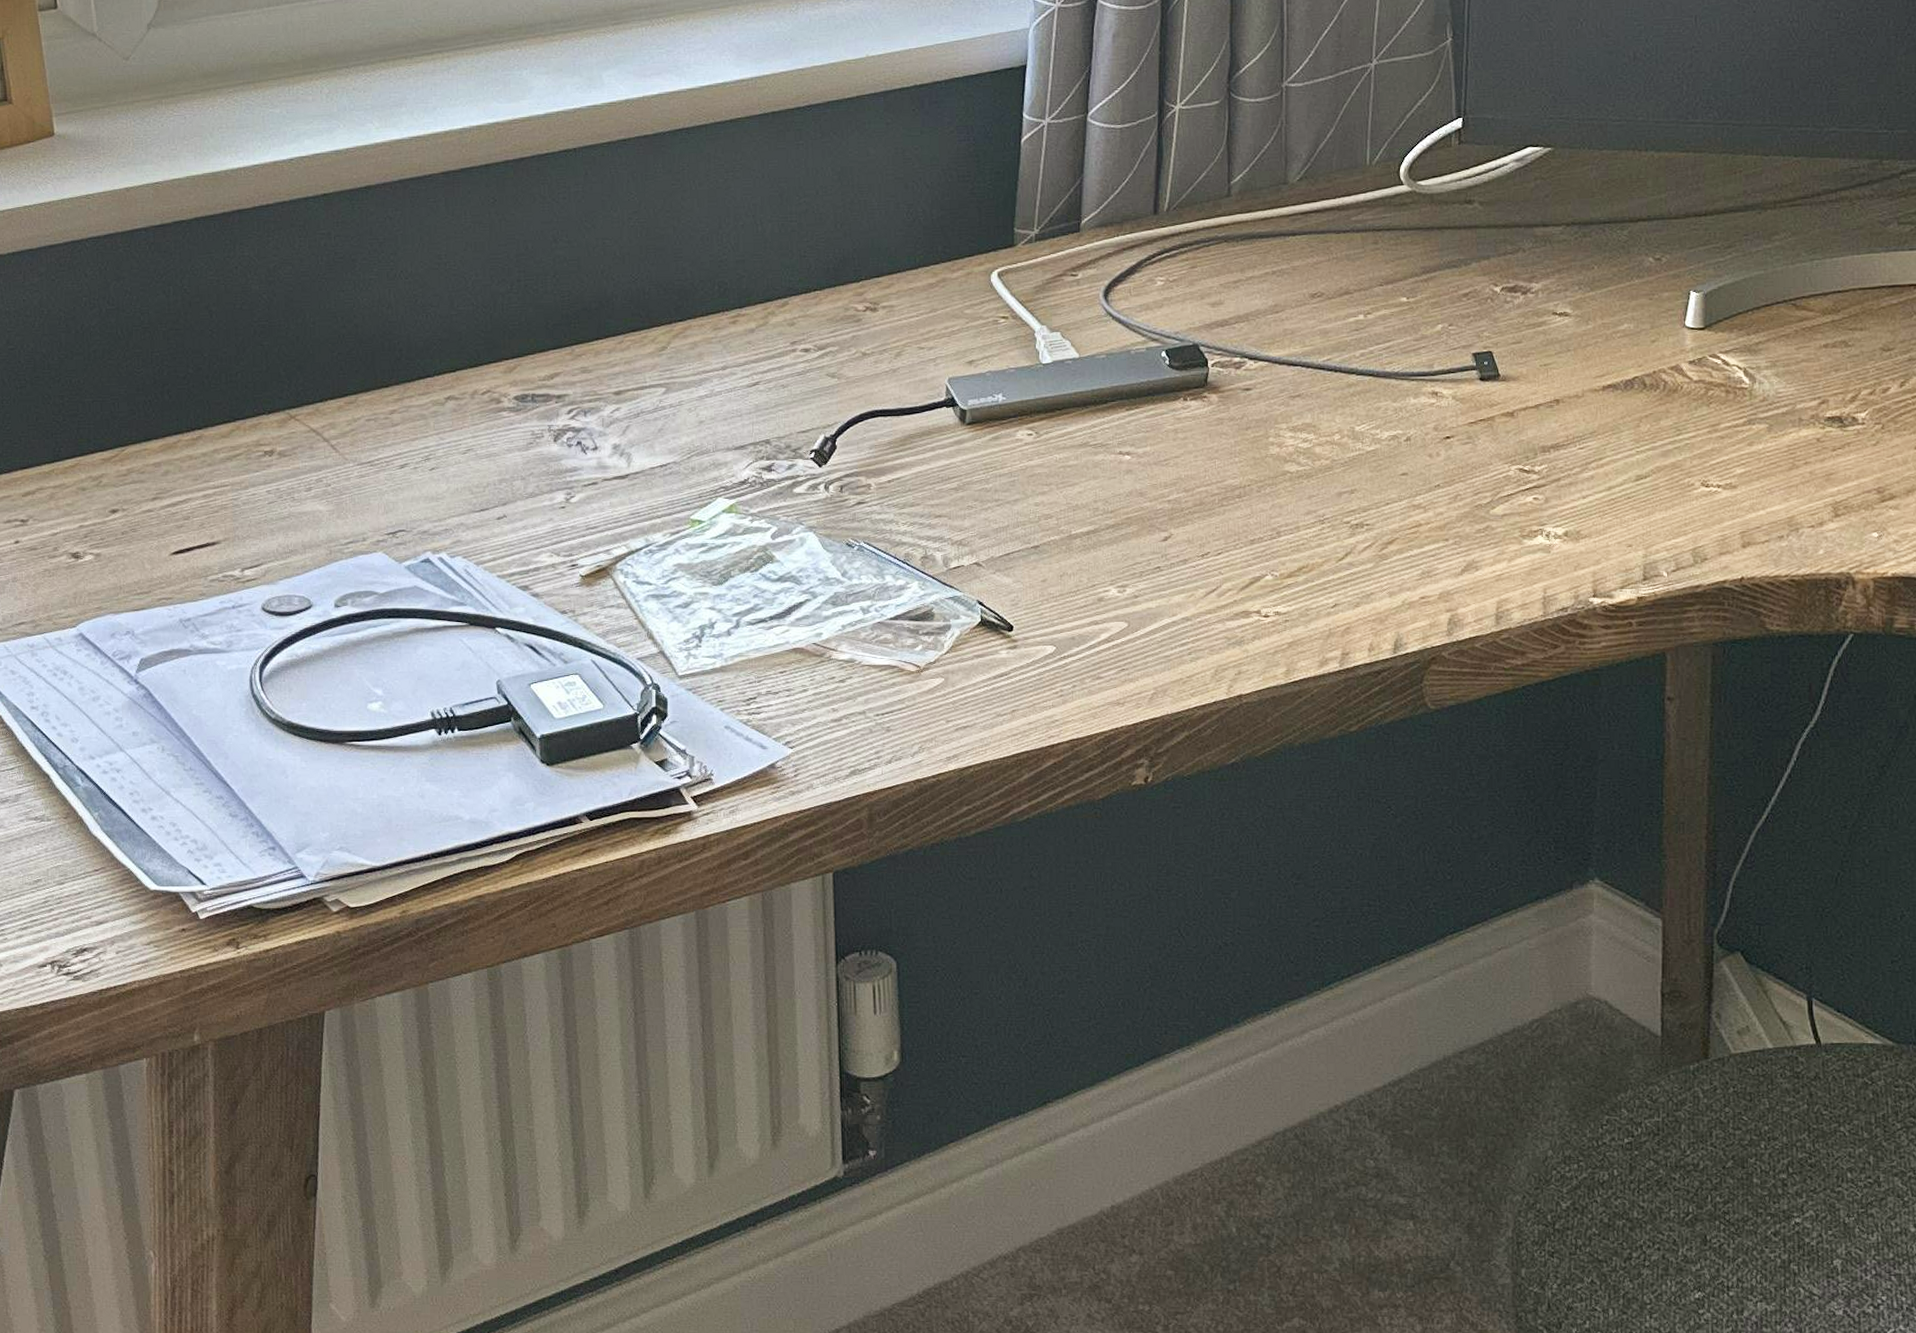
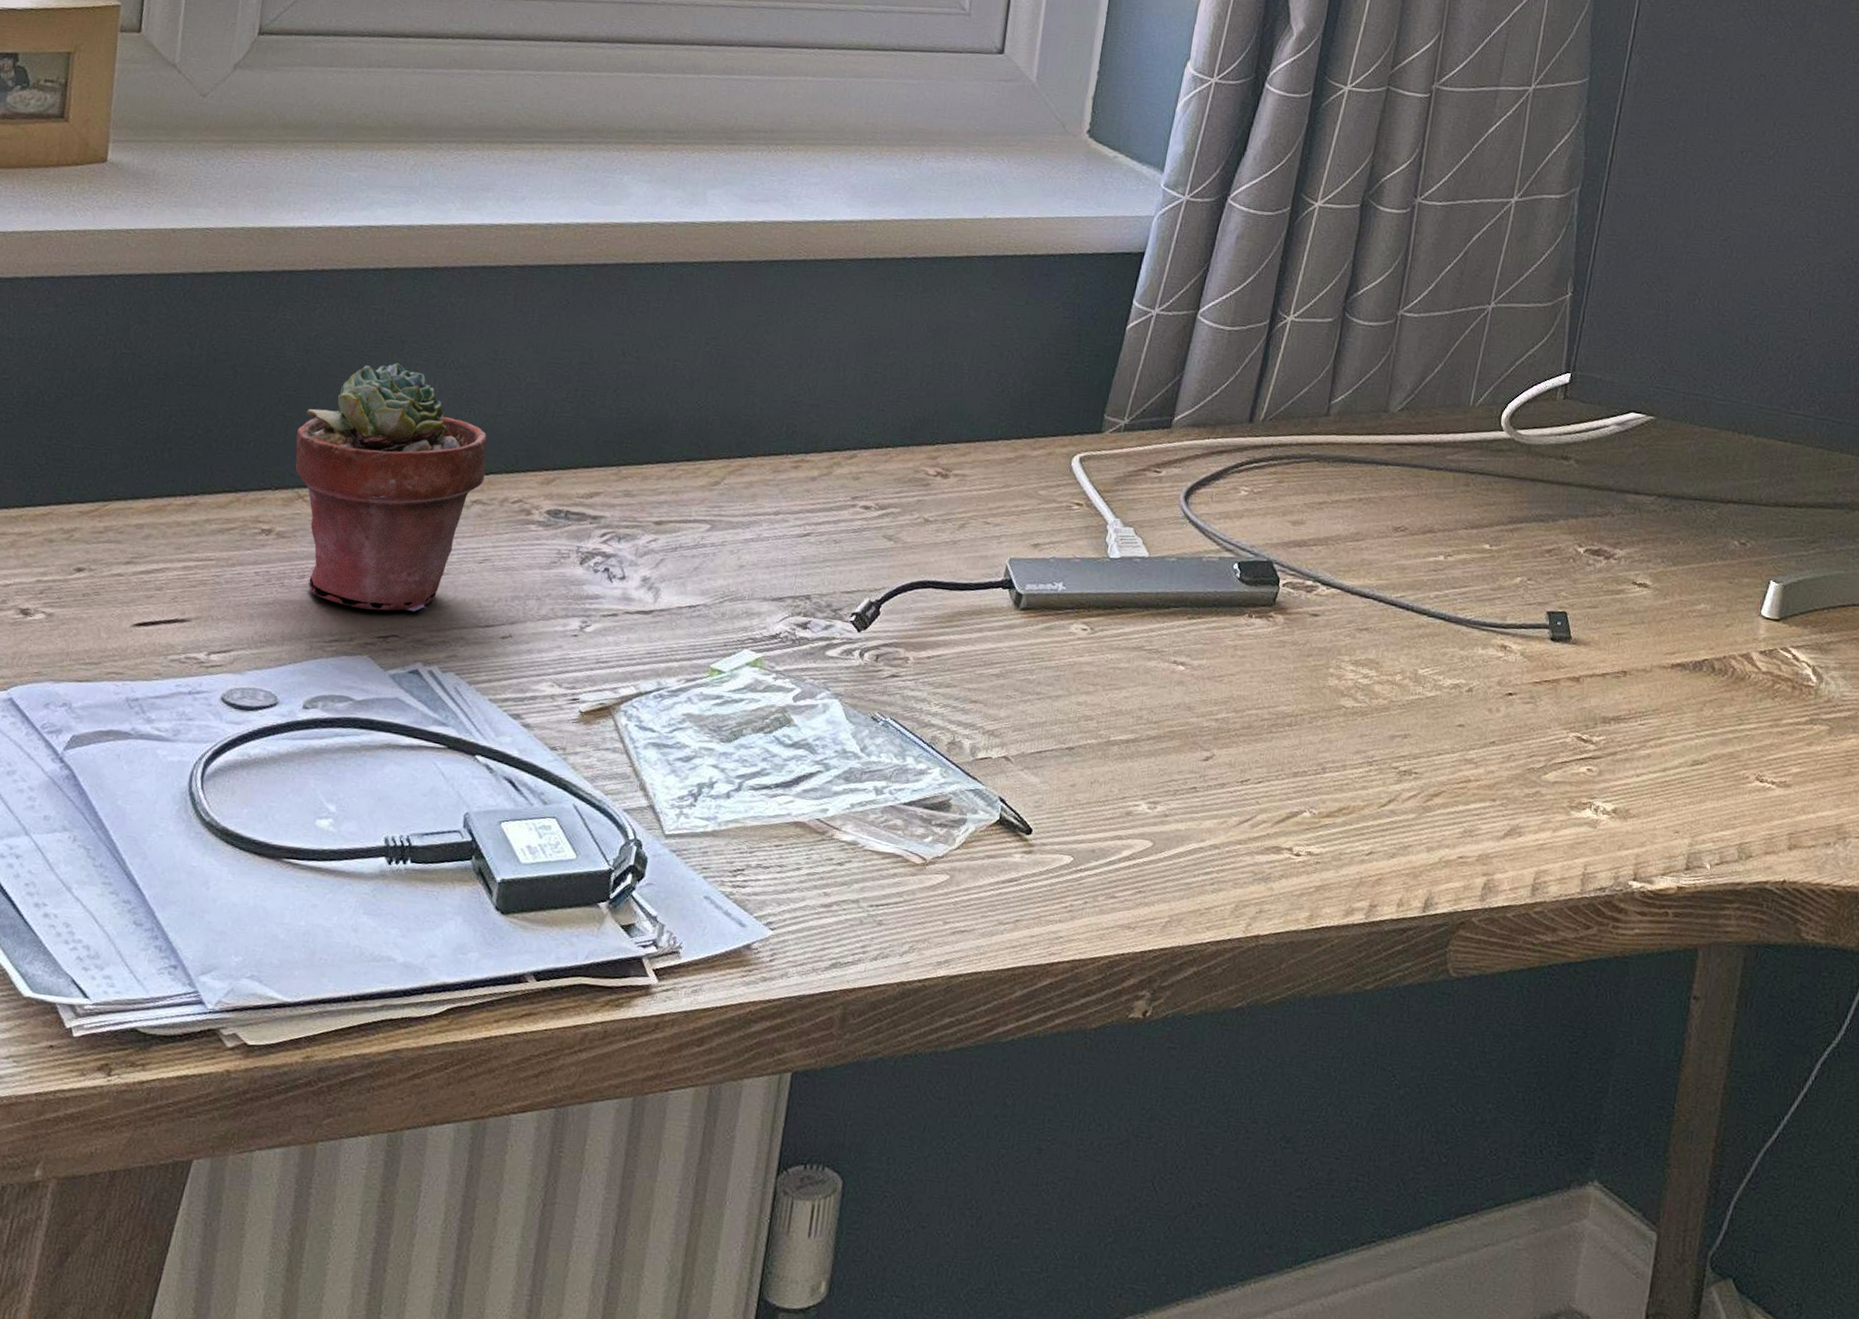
potted succulent: none [277,280,453,510] -> present [295,362,488,613]

